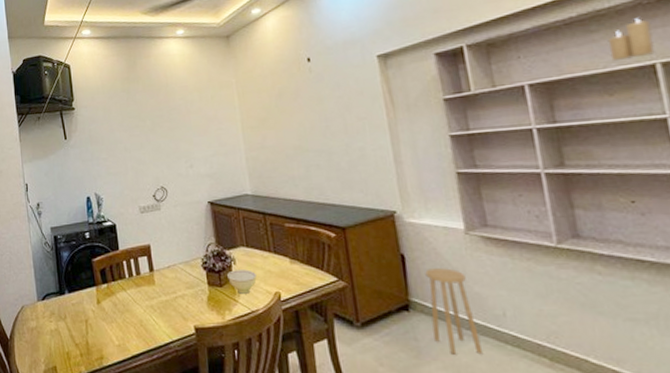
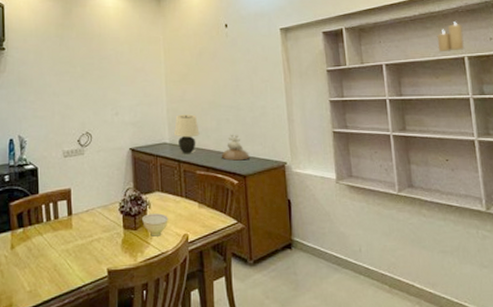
table lamp: none [256,162,286,206] -> present [174,114,200,154]
decorative bowl: none [314,181,348,212] -> present [222,134,250,161]
stool: present [425,268,482,355] -> none [305,212,343,286]

